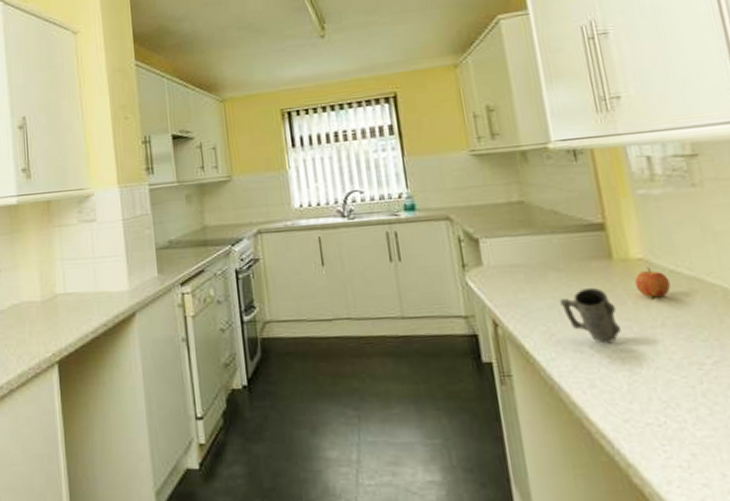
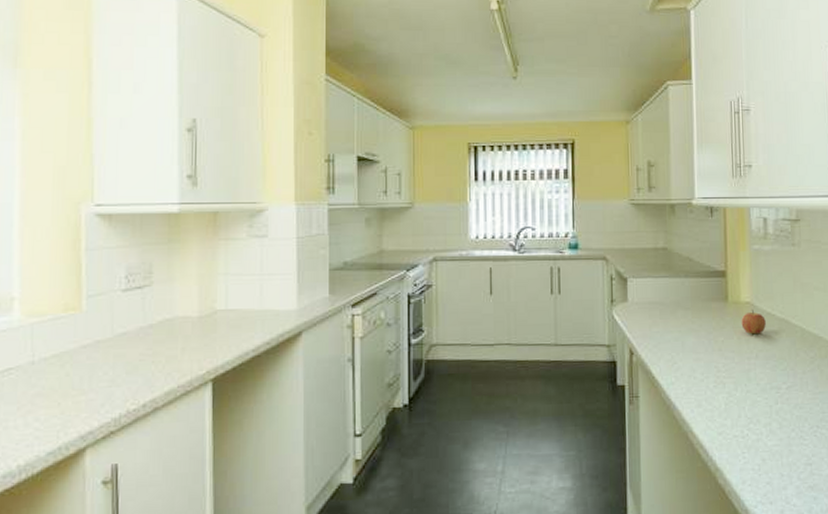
mug: present [559,287,621,344] -> none [684,324,726,371]

